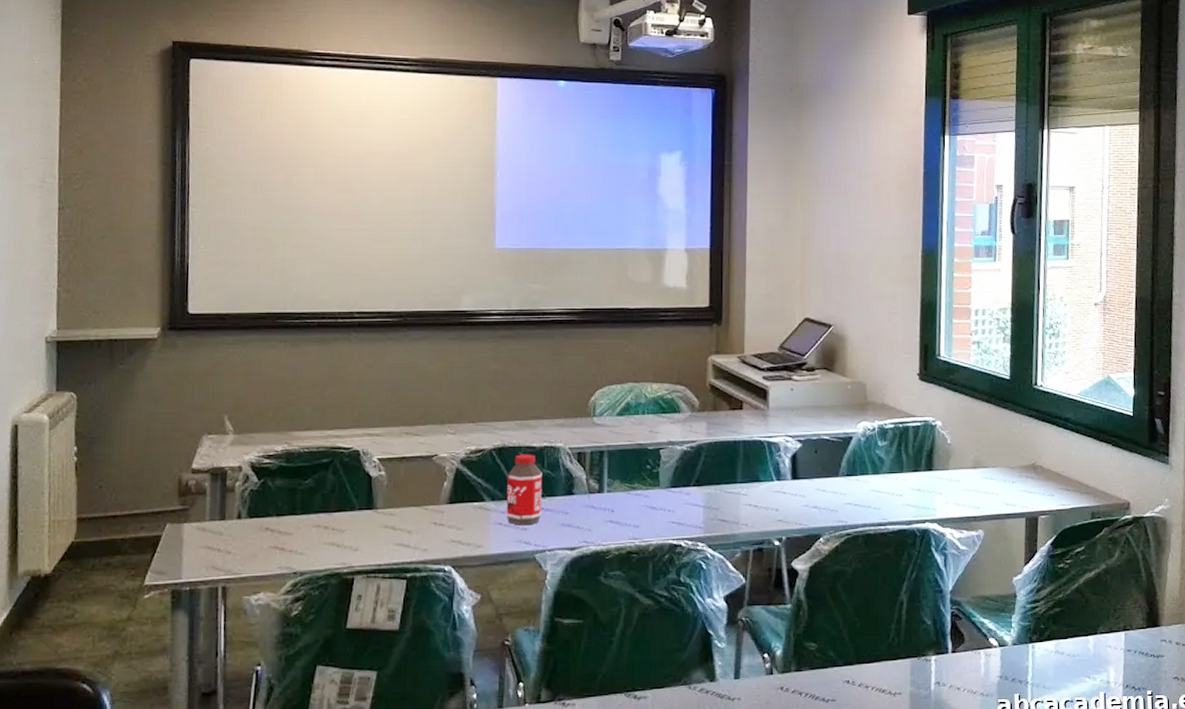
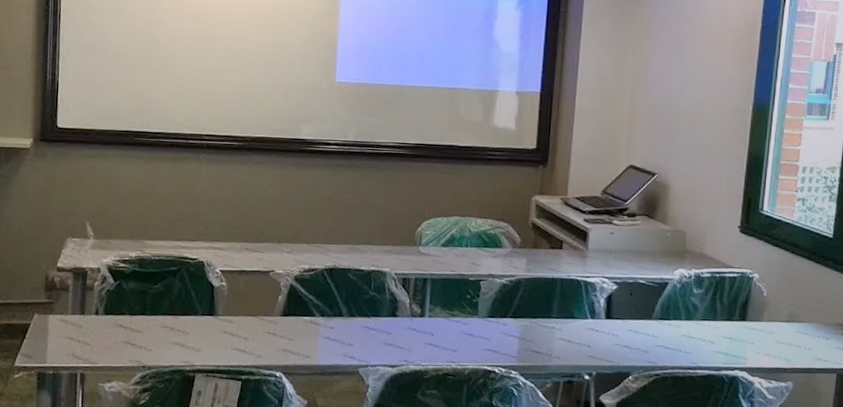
bottle: present [506,454,543,526] -> none [334,276,369,342]

